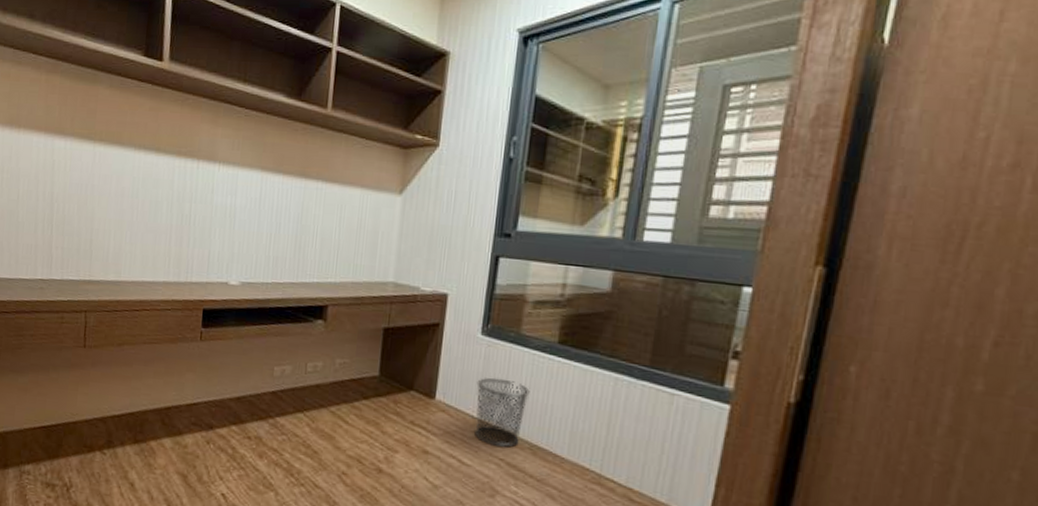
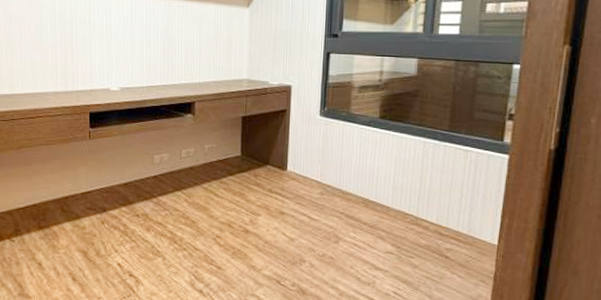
waste bin: present [475,377,530,448] -> none [319,149,360,204]

